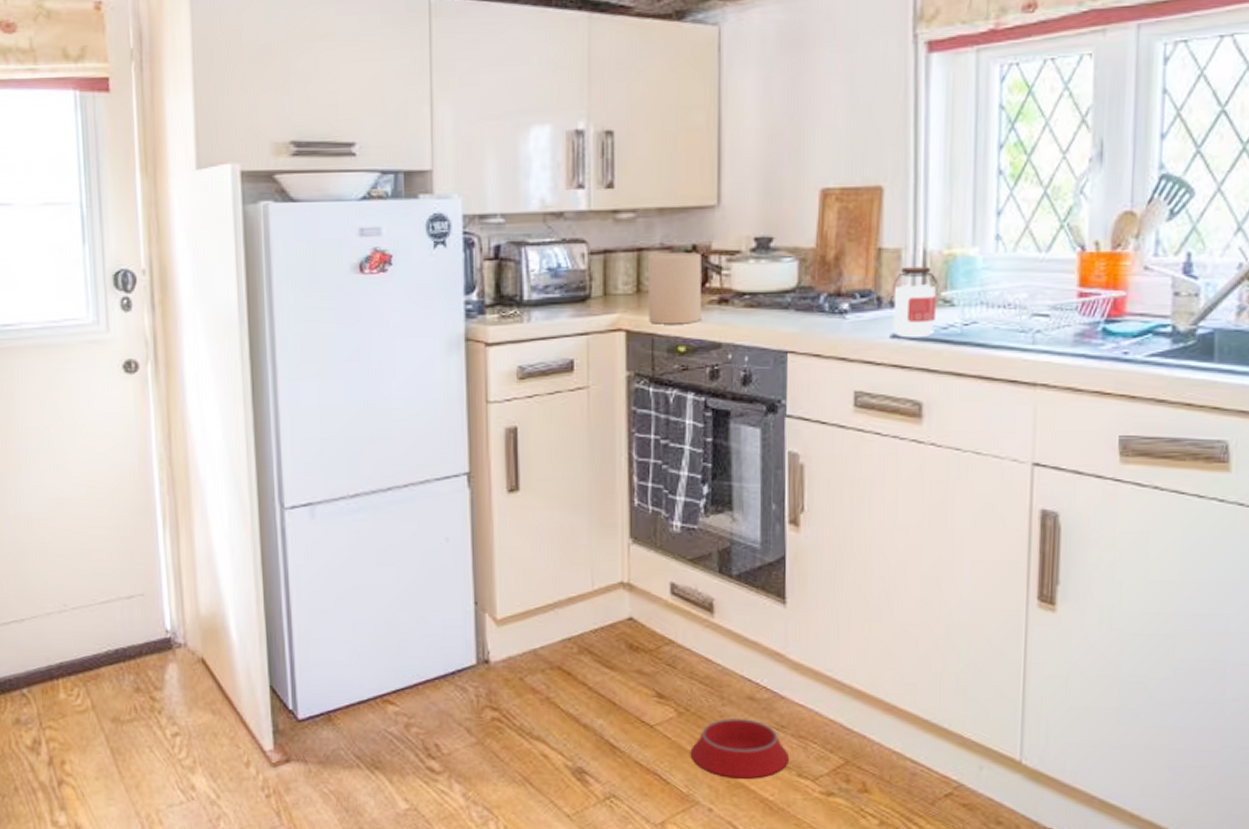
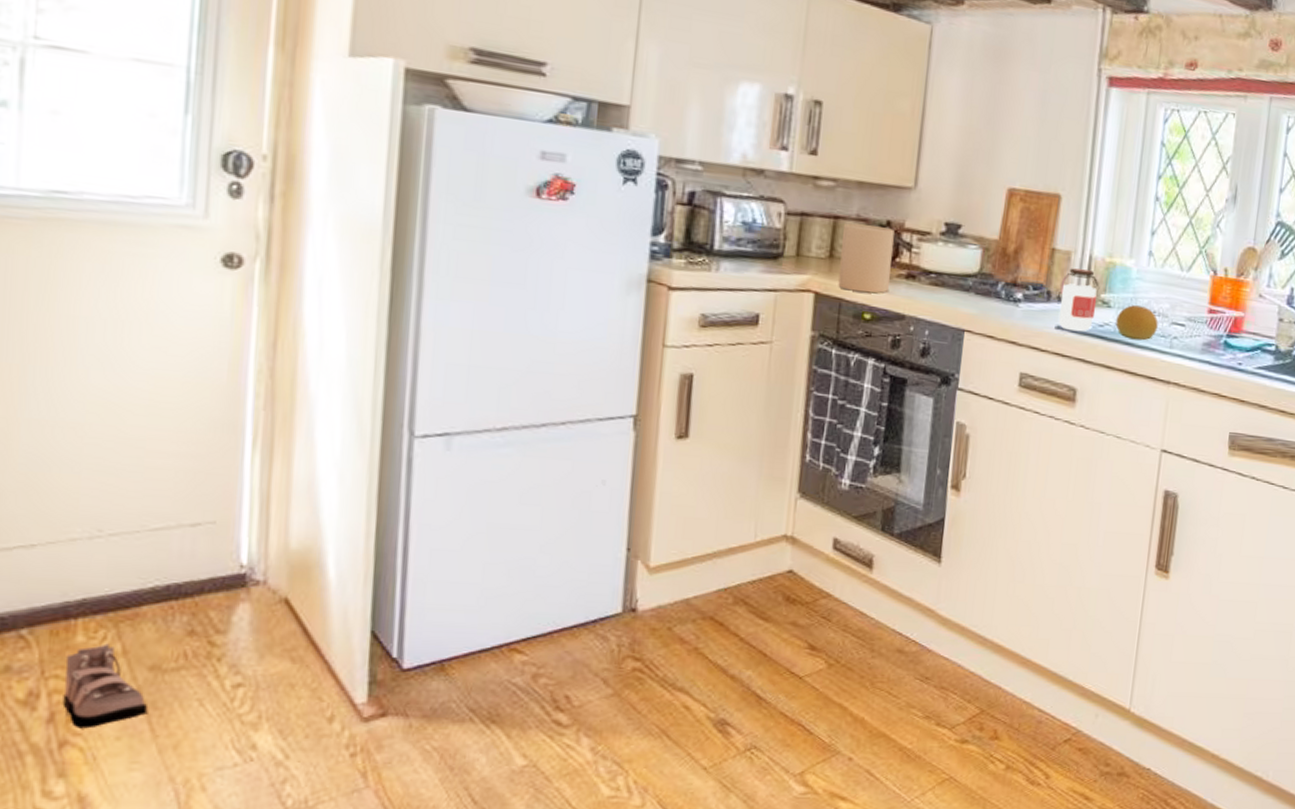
boot: none [54,699,115,770] -> present [62,643,149,729]
pet bowl: present [690,718,790,779] -> none [836,670,931,728]
fruit: none [962,300,1015,340] -> present [1116,305,1158,341]

